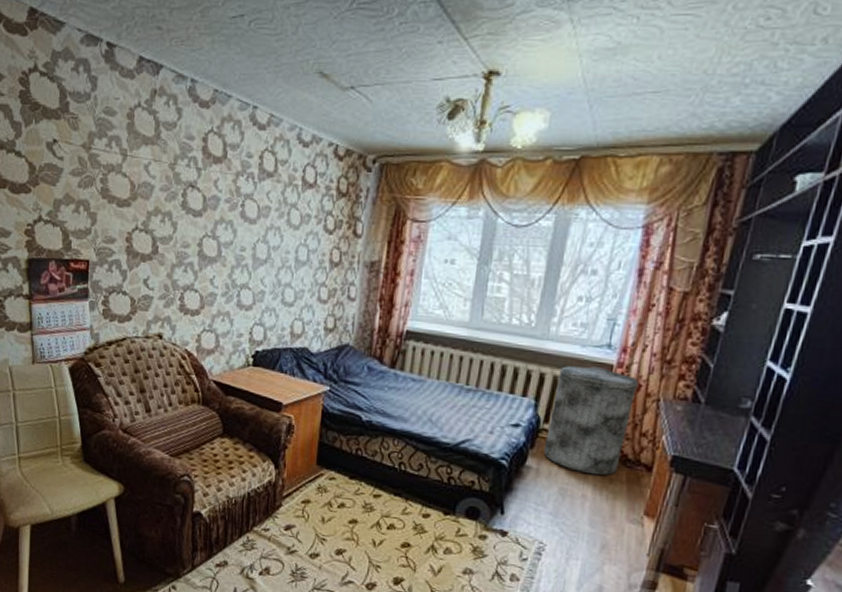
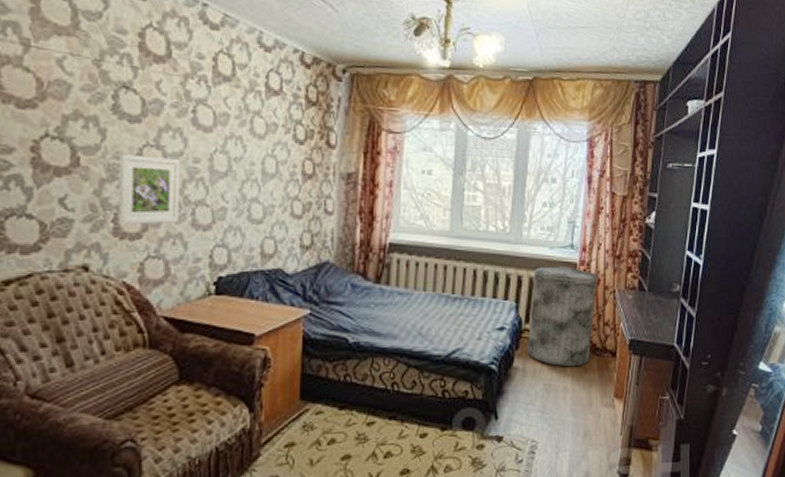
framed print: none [183,243,230,303] -> present [117,154,180,226]

